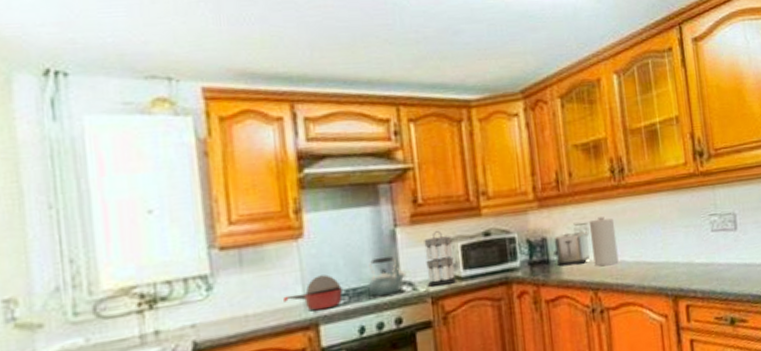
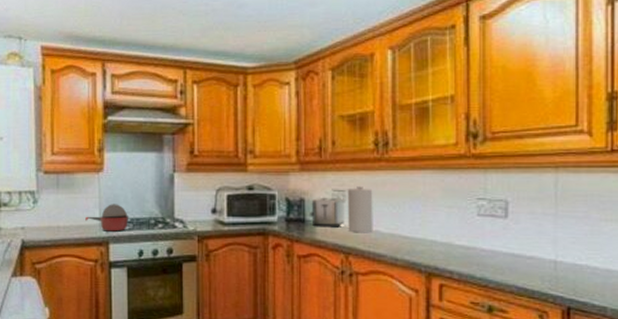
kettle: present [368,256,407,297] -> none [148,197,180,229]
spice rack: present [424,230,456,287] -> none [196,179,220,227]

